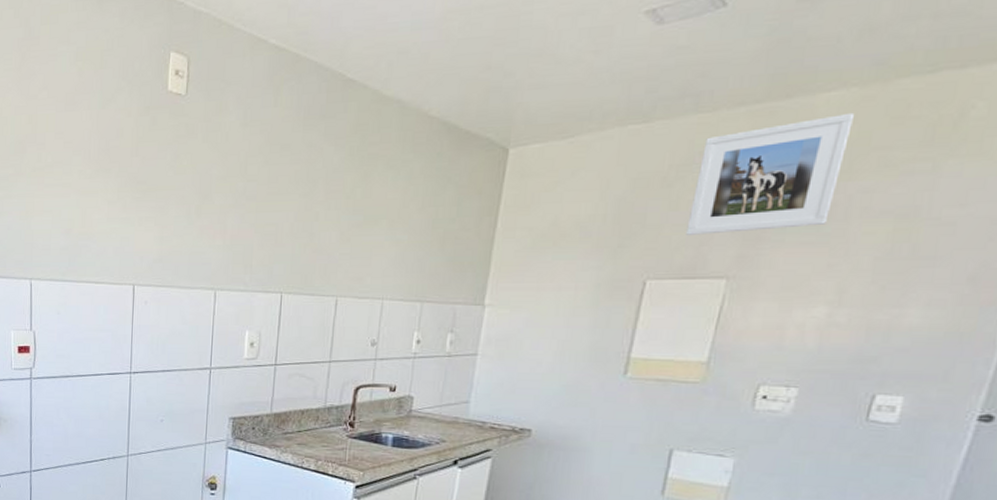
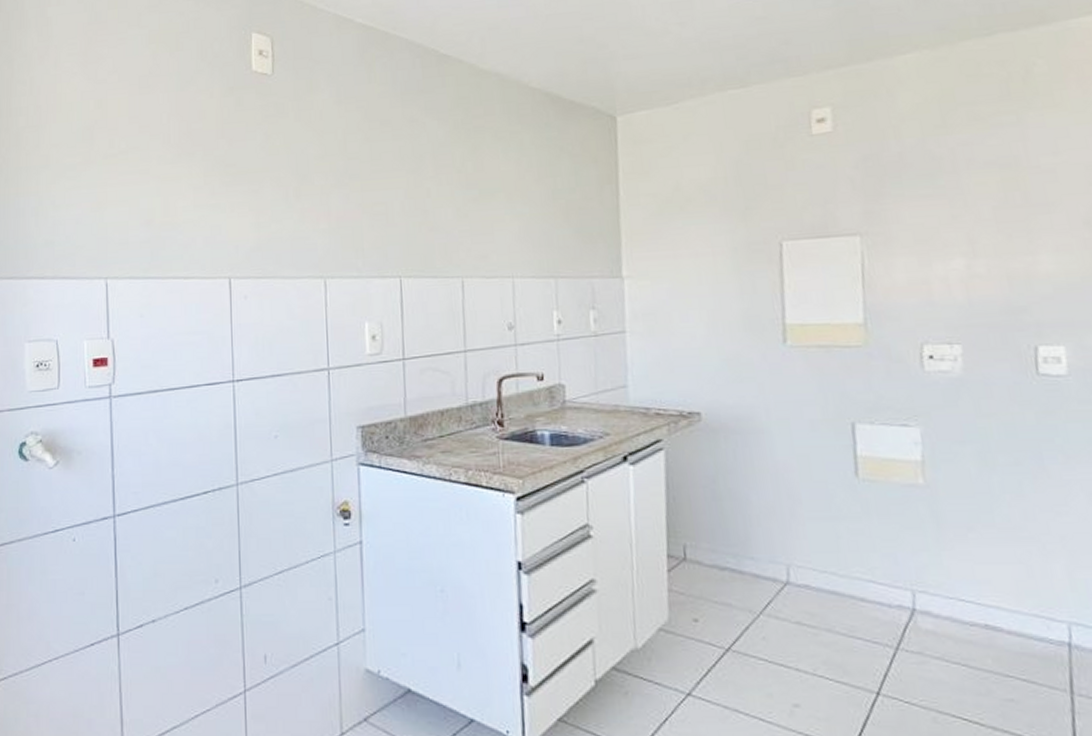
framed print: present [686,112,855,235] -> none [804,72,939,194]

